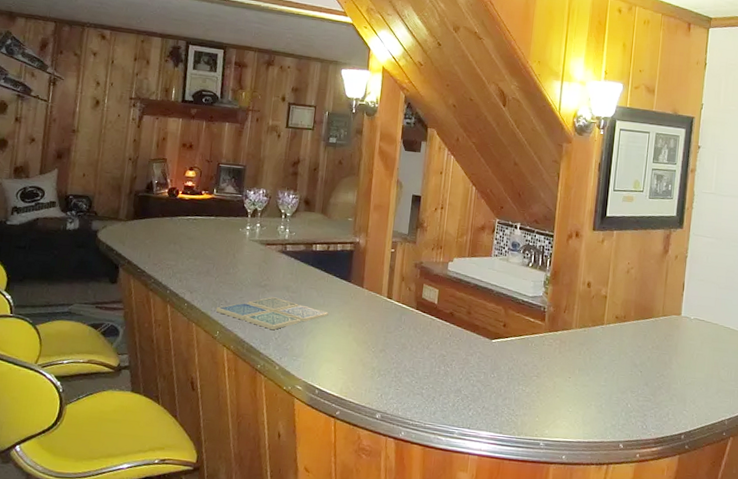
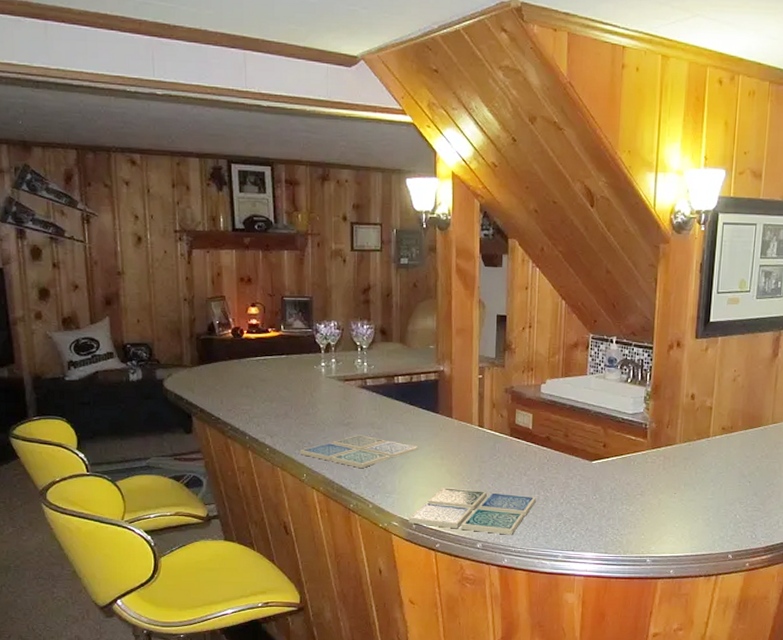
drink coaster: none [311,355,437,408] -> present [408,487,536,535]

